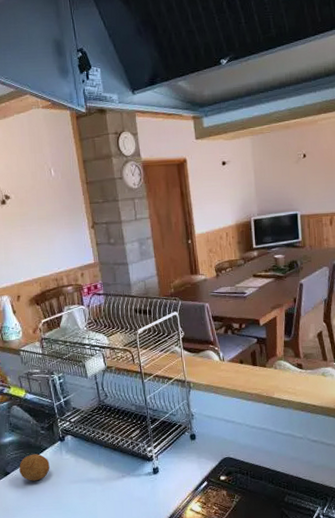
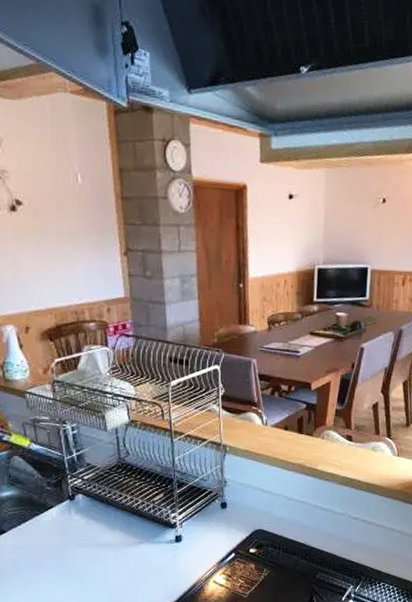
fruit: present [19,454,50,481] -> none [18,512,55,542]

